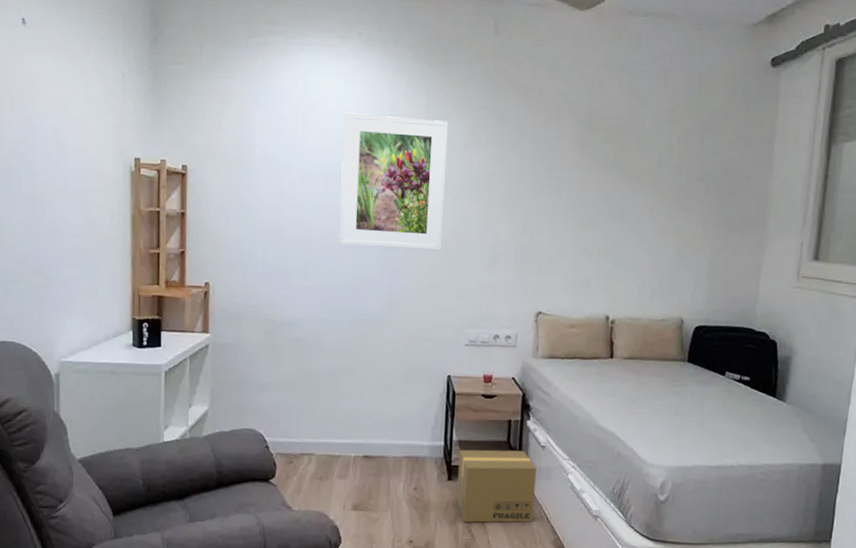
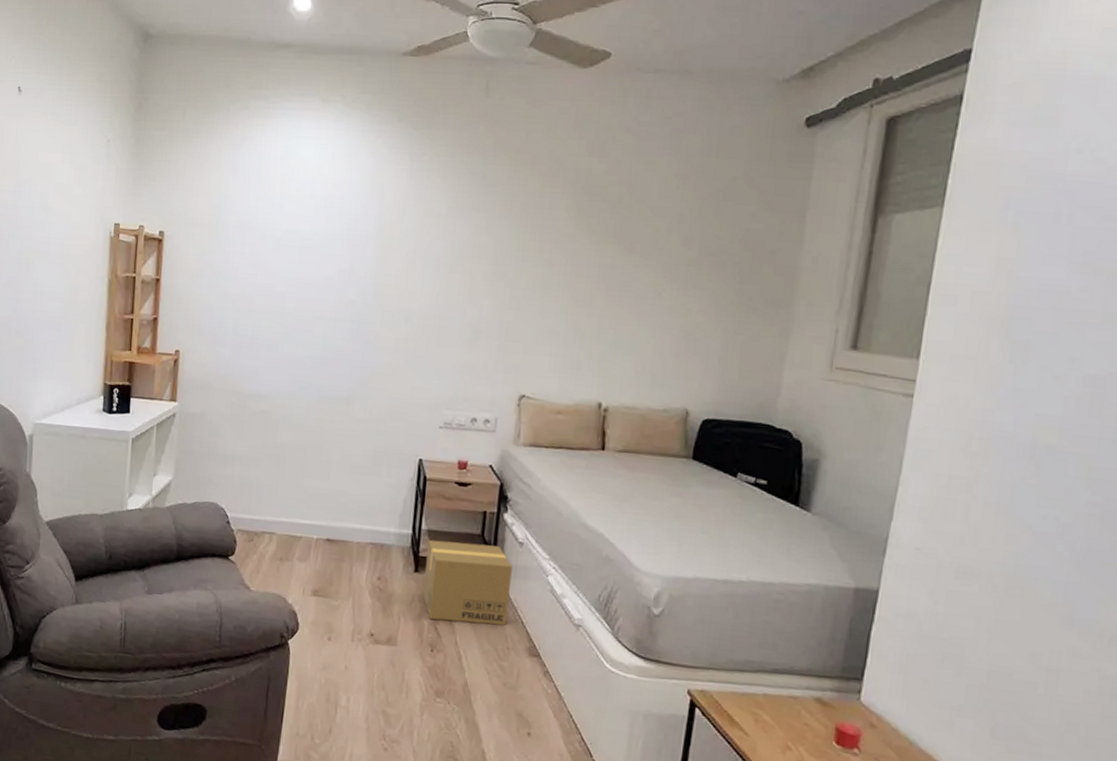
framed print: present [339,112,449,251] -> none [312,178,432,325]

